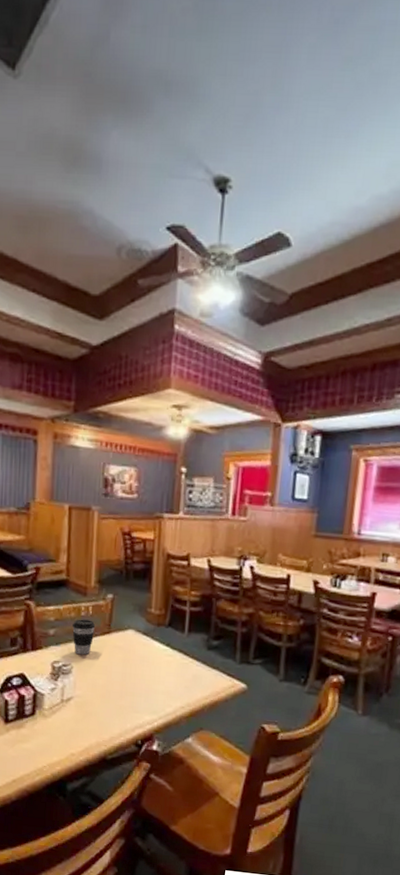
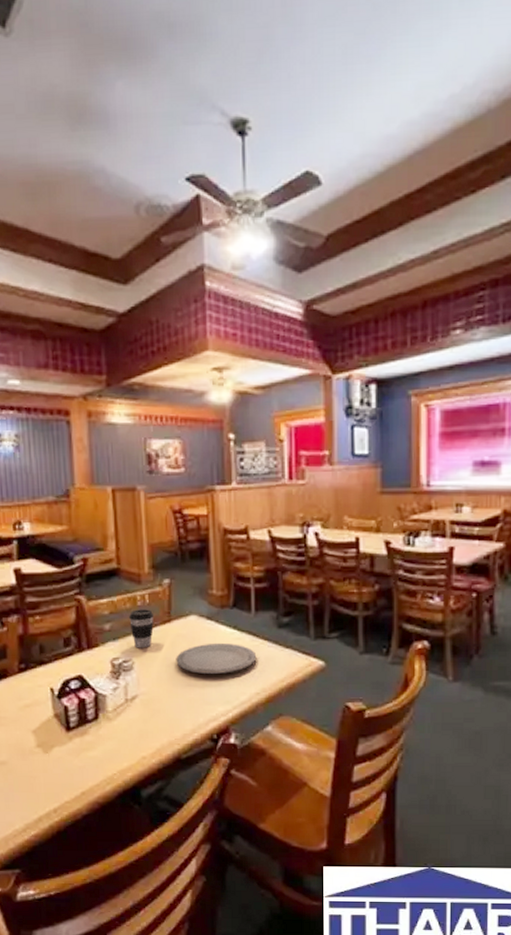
plate: none [111,657,185,686] -> present [176,642,257,674]

